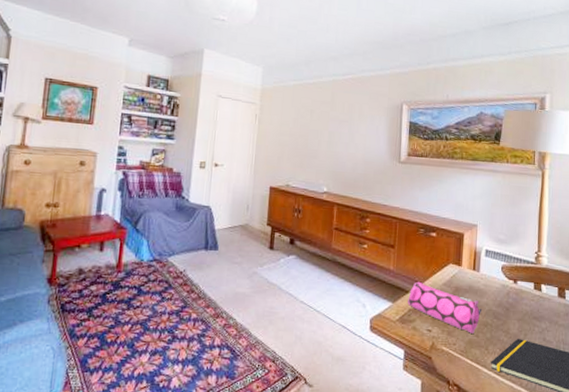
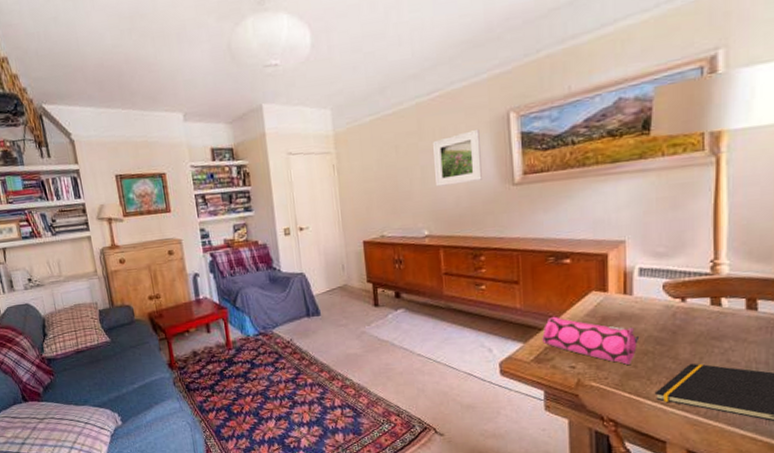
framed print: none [338,111,379,154] -> present [432,128,482,187]

